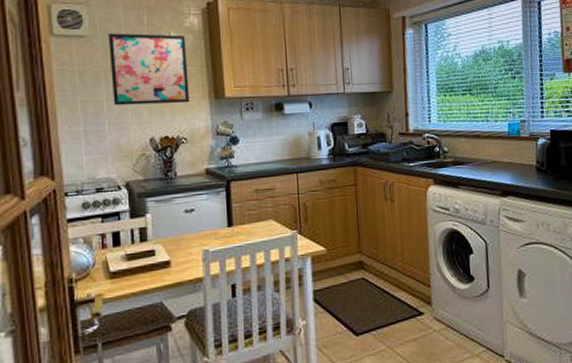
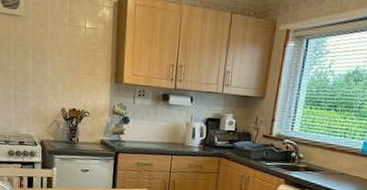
wall art: present [107,33,190,106] -> none [37,16,98,84]

